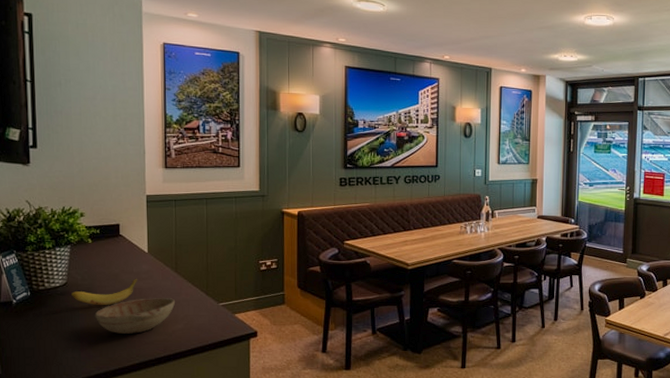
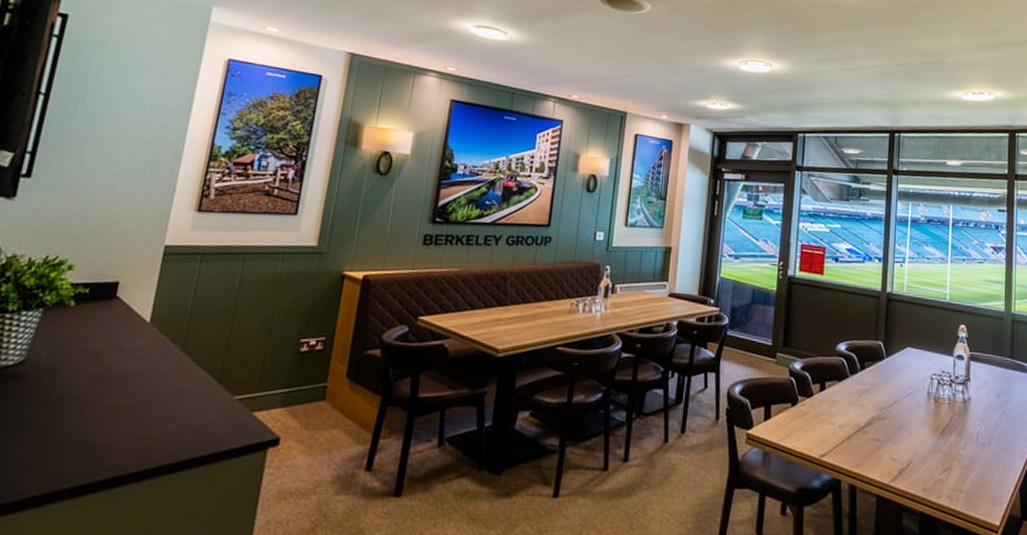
banana: present [70,278,137,306] -> none [26,357,127,395]
decorative bowl: present [94,298,176,335] -> none [53,385,174,438]

